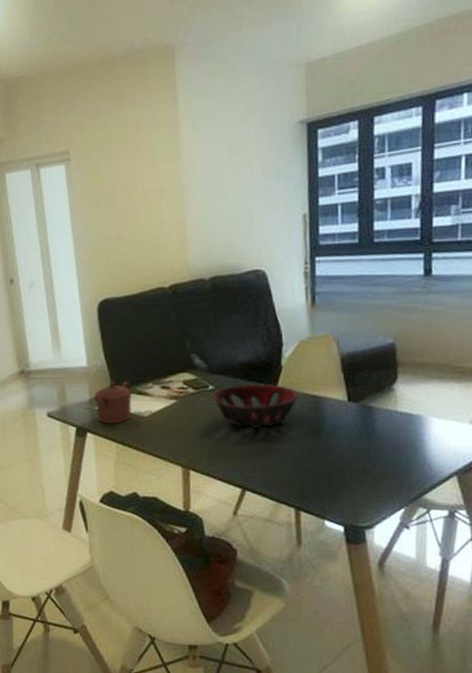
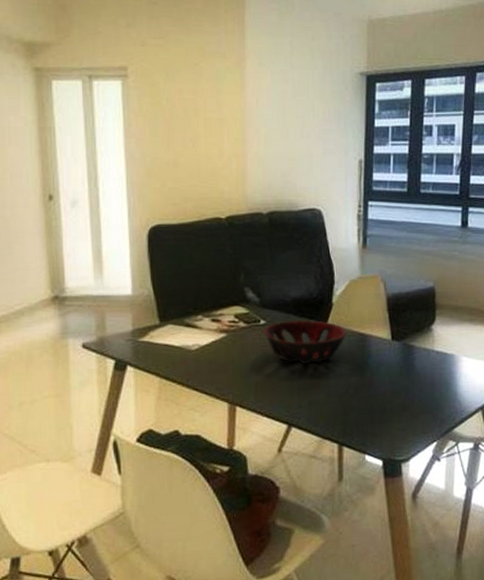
teapot: present [93,381,132,424] -> none [136,311,180,358]

